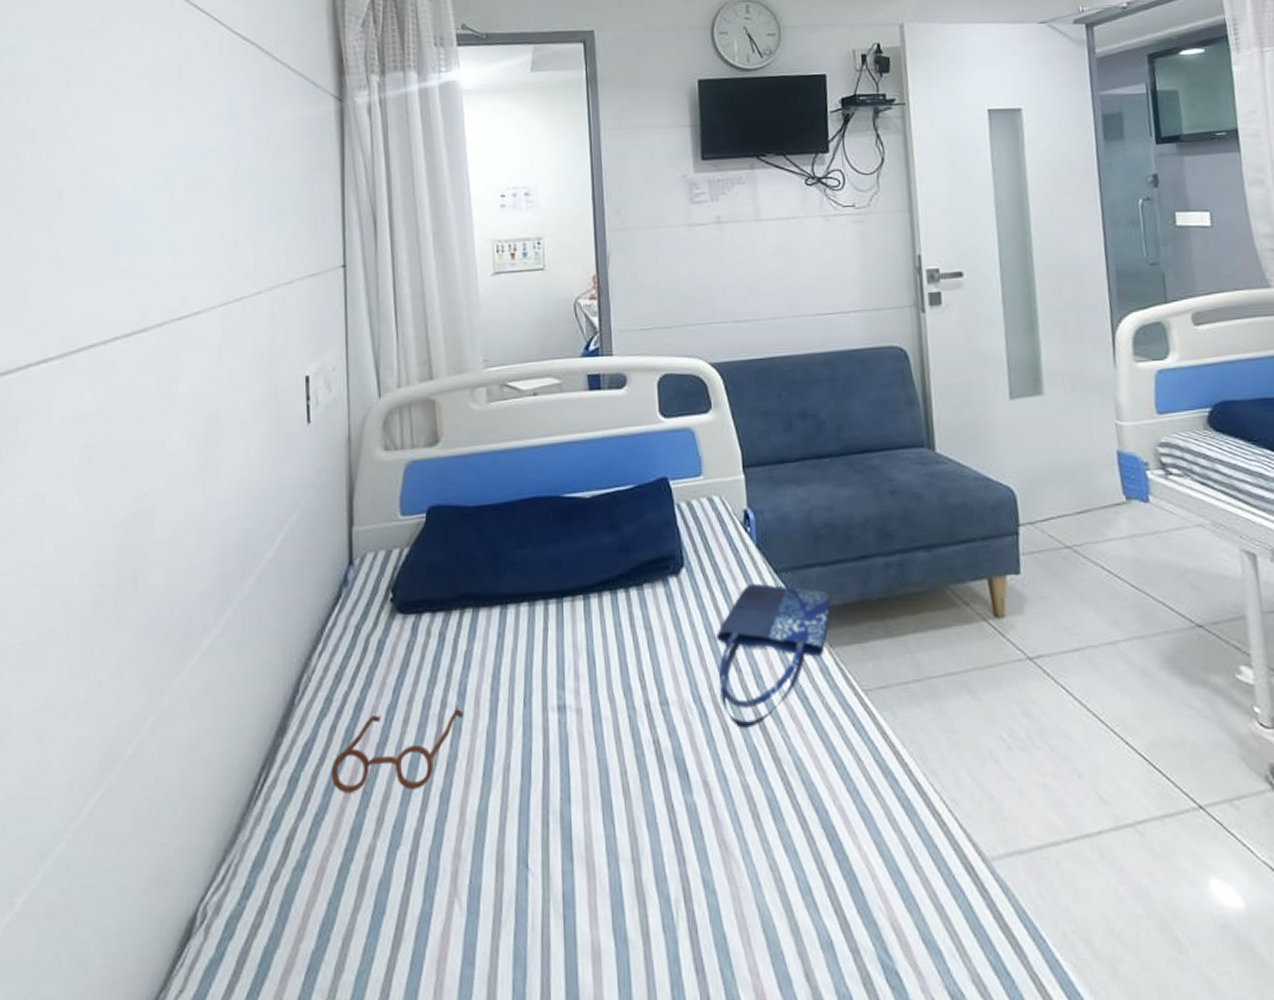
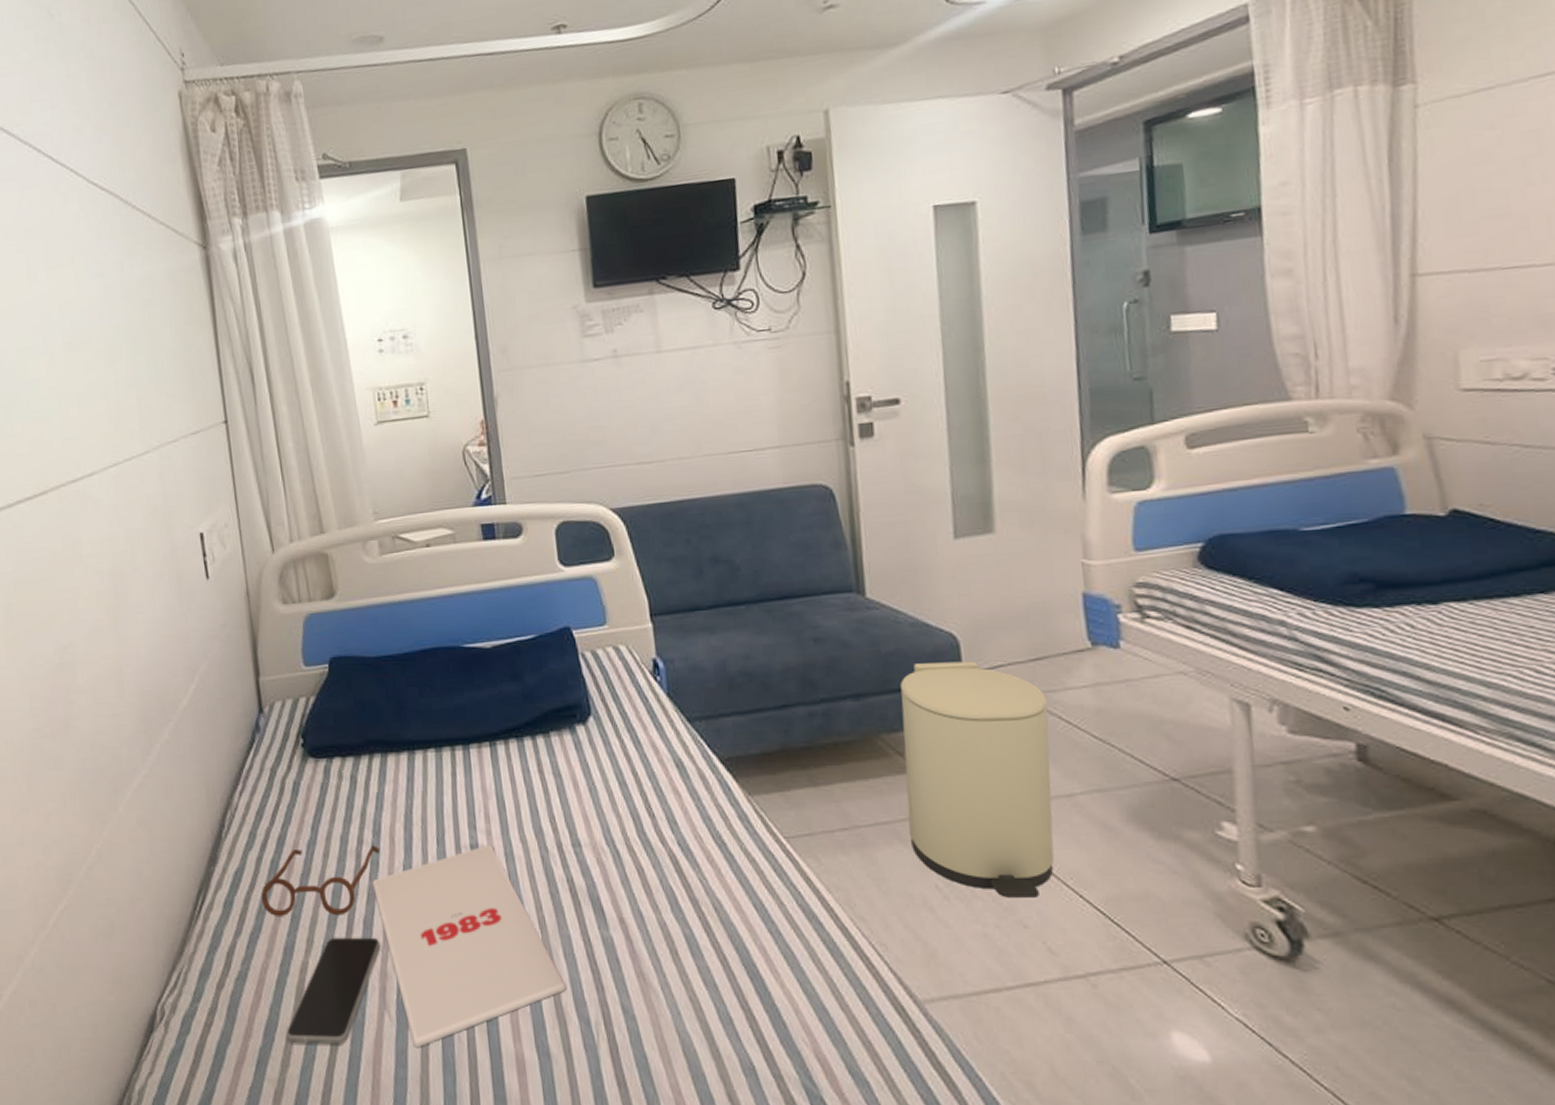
mobile phone: none [343,813,456,944] -> present [286,937,381,1045]
magazine: none [452,705,648,941] -> present [372,844,567,1048]
shopping bag: present [715,583,831,728] -> none [626,731,749,870]
pedal bin: none [966,513,1103,747] -> present [900,661,1055,898]

